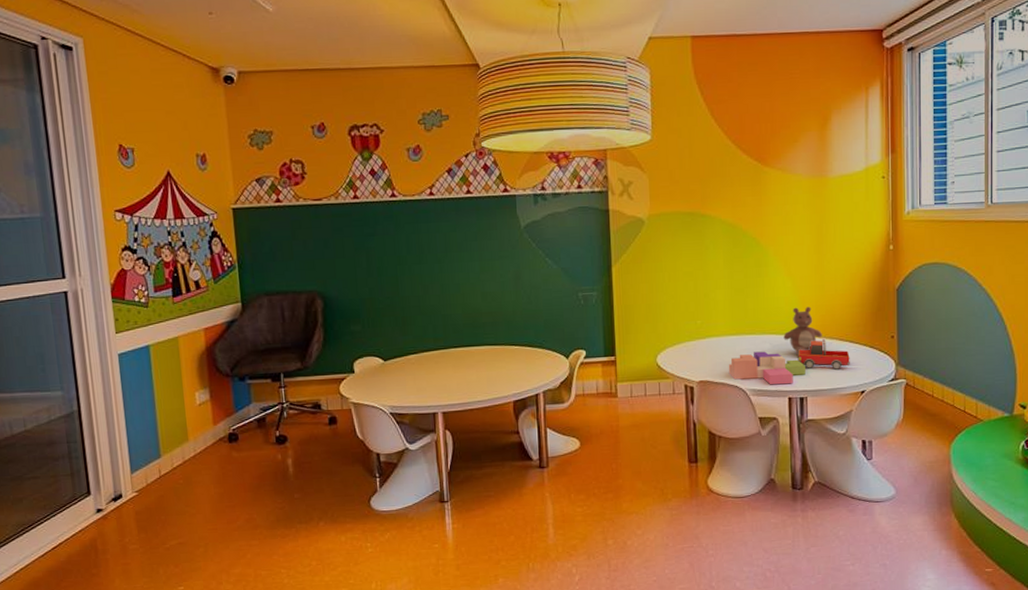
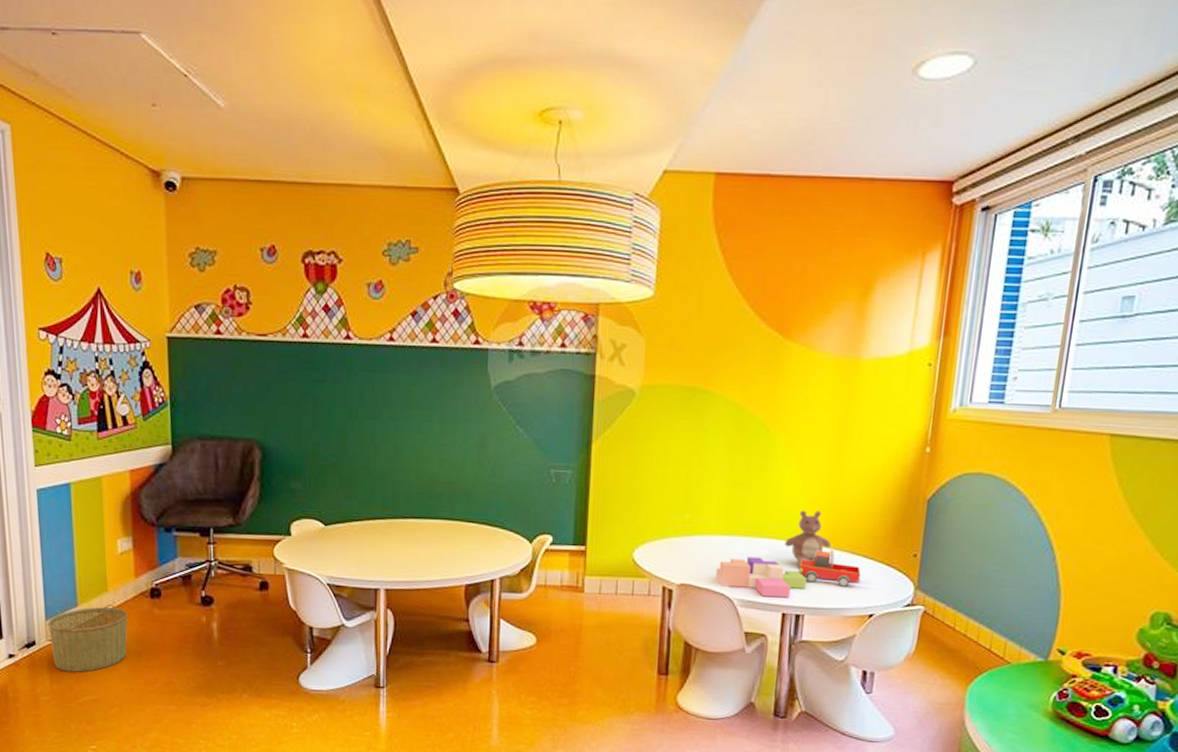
basket: none [133,452,209,520] -> present [47,604,128,672]

